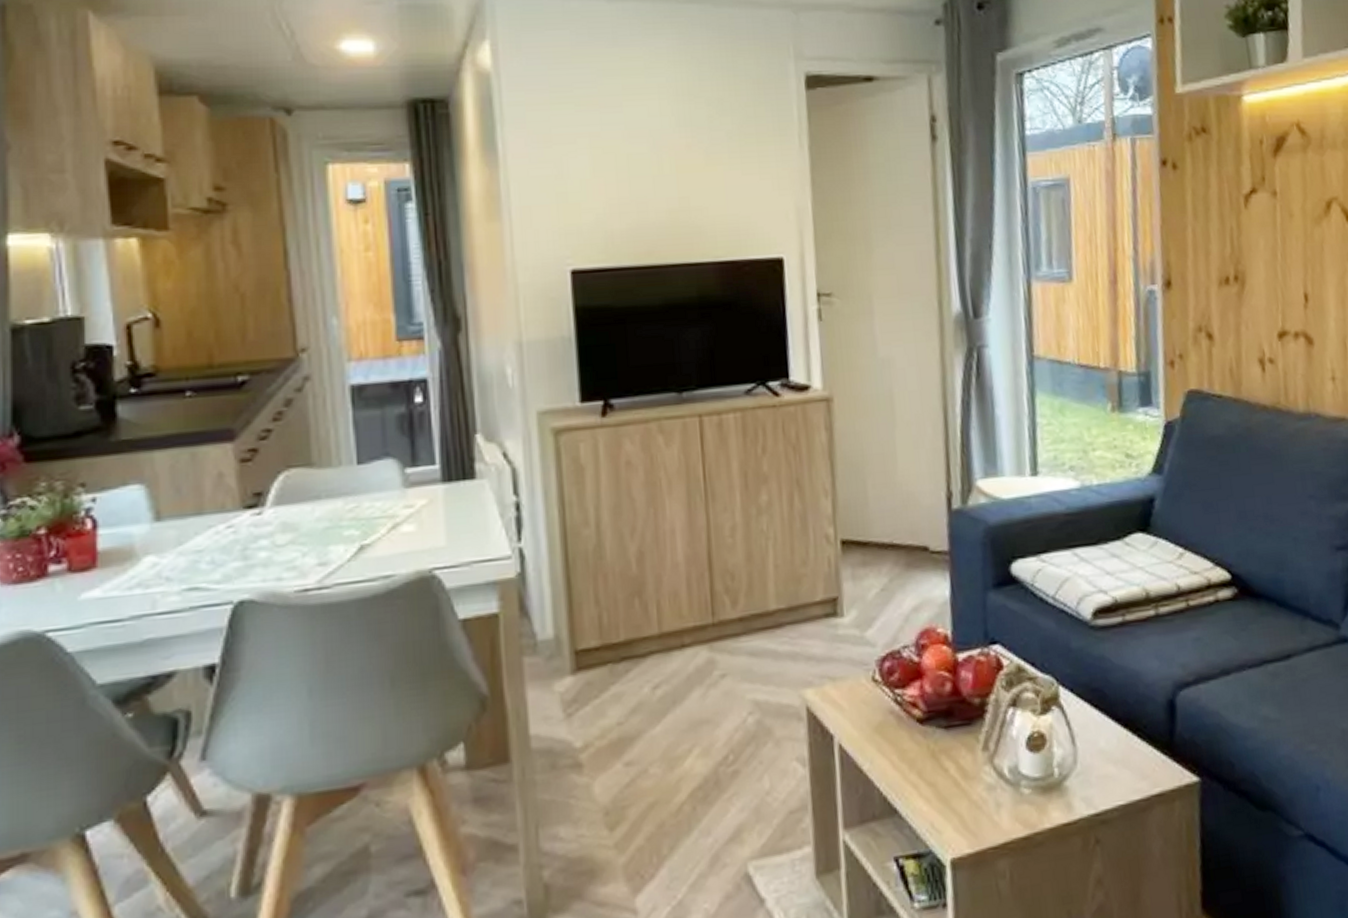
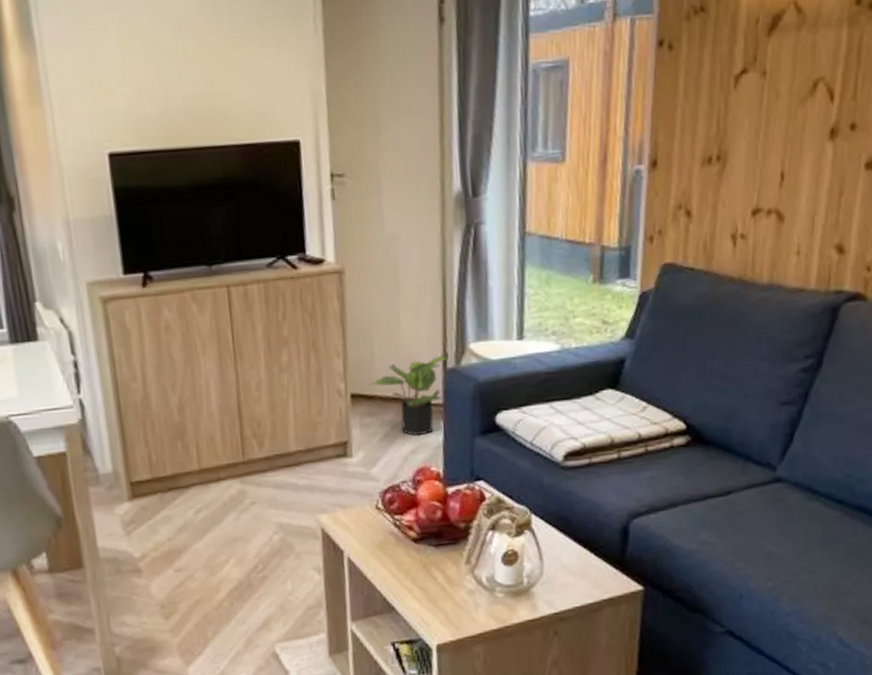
potted plant: none [862,494,952,590] -> present [369,355,447,436]

